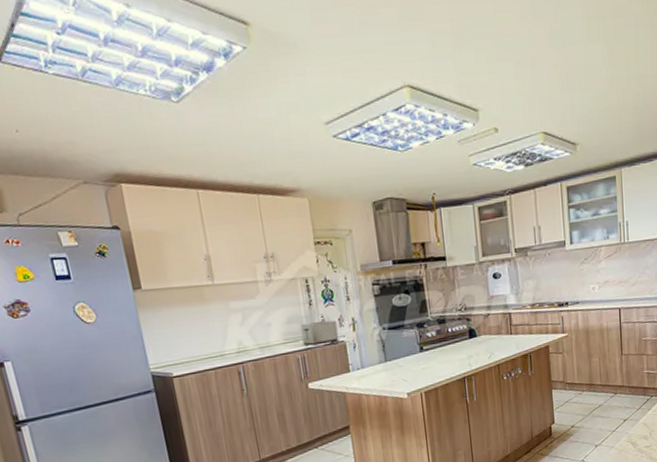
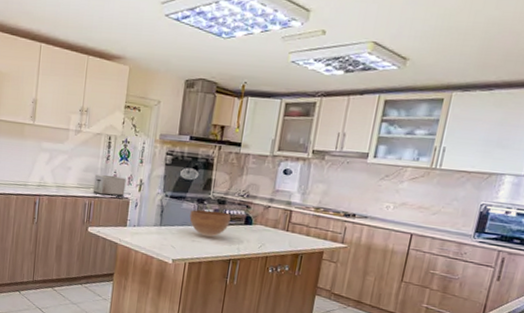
bowl: none [413,331,455,361] -> present [189,209,231,237]

